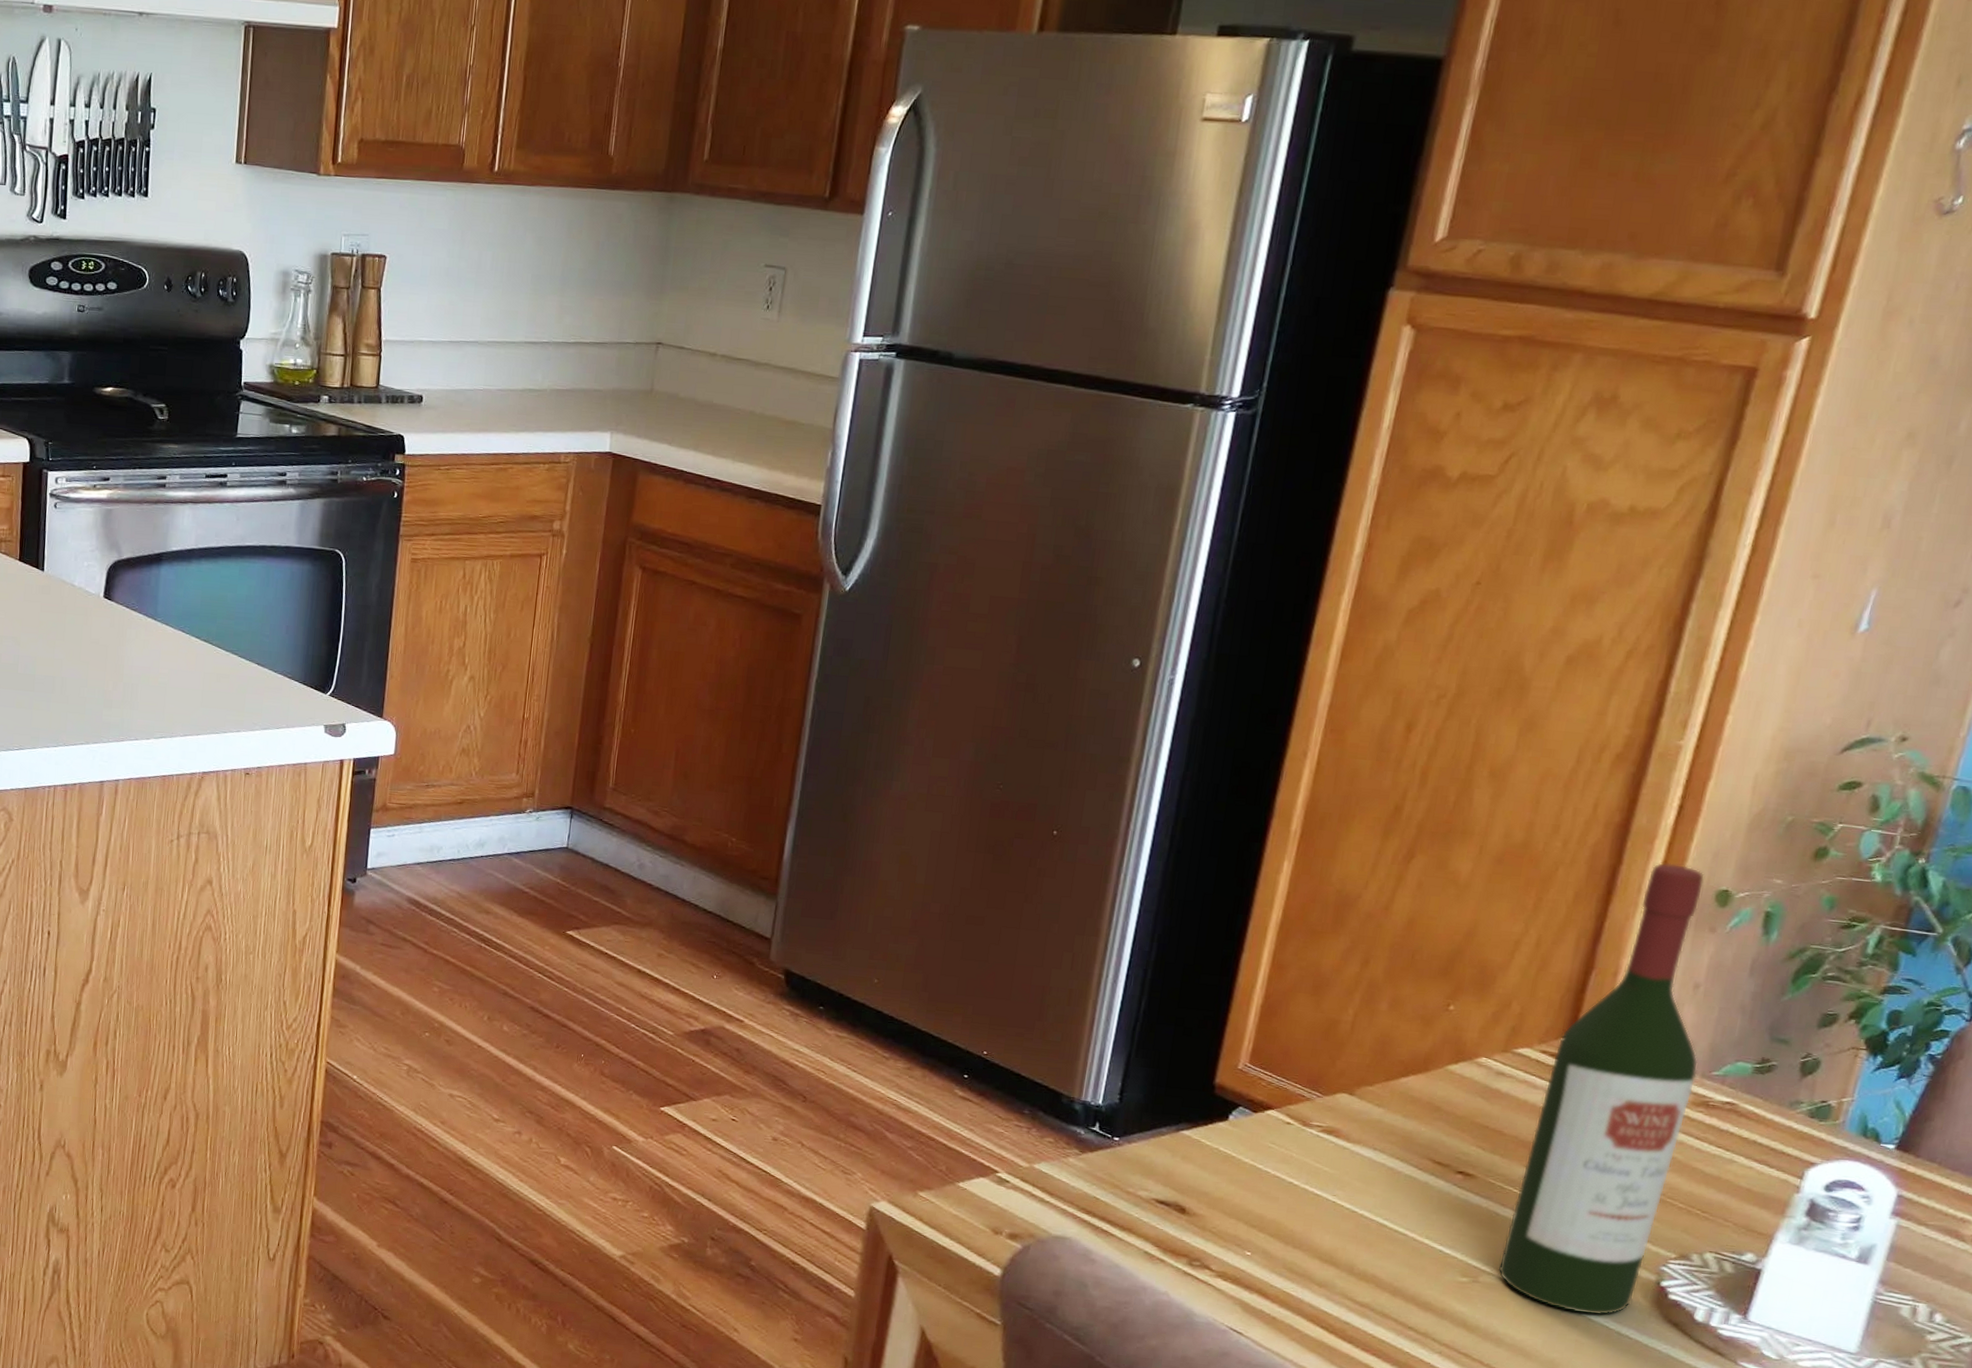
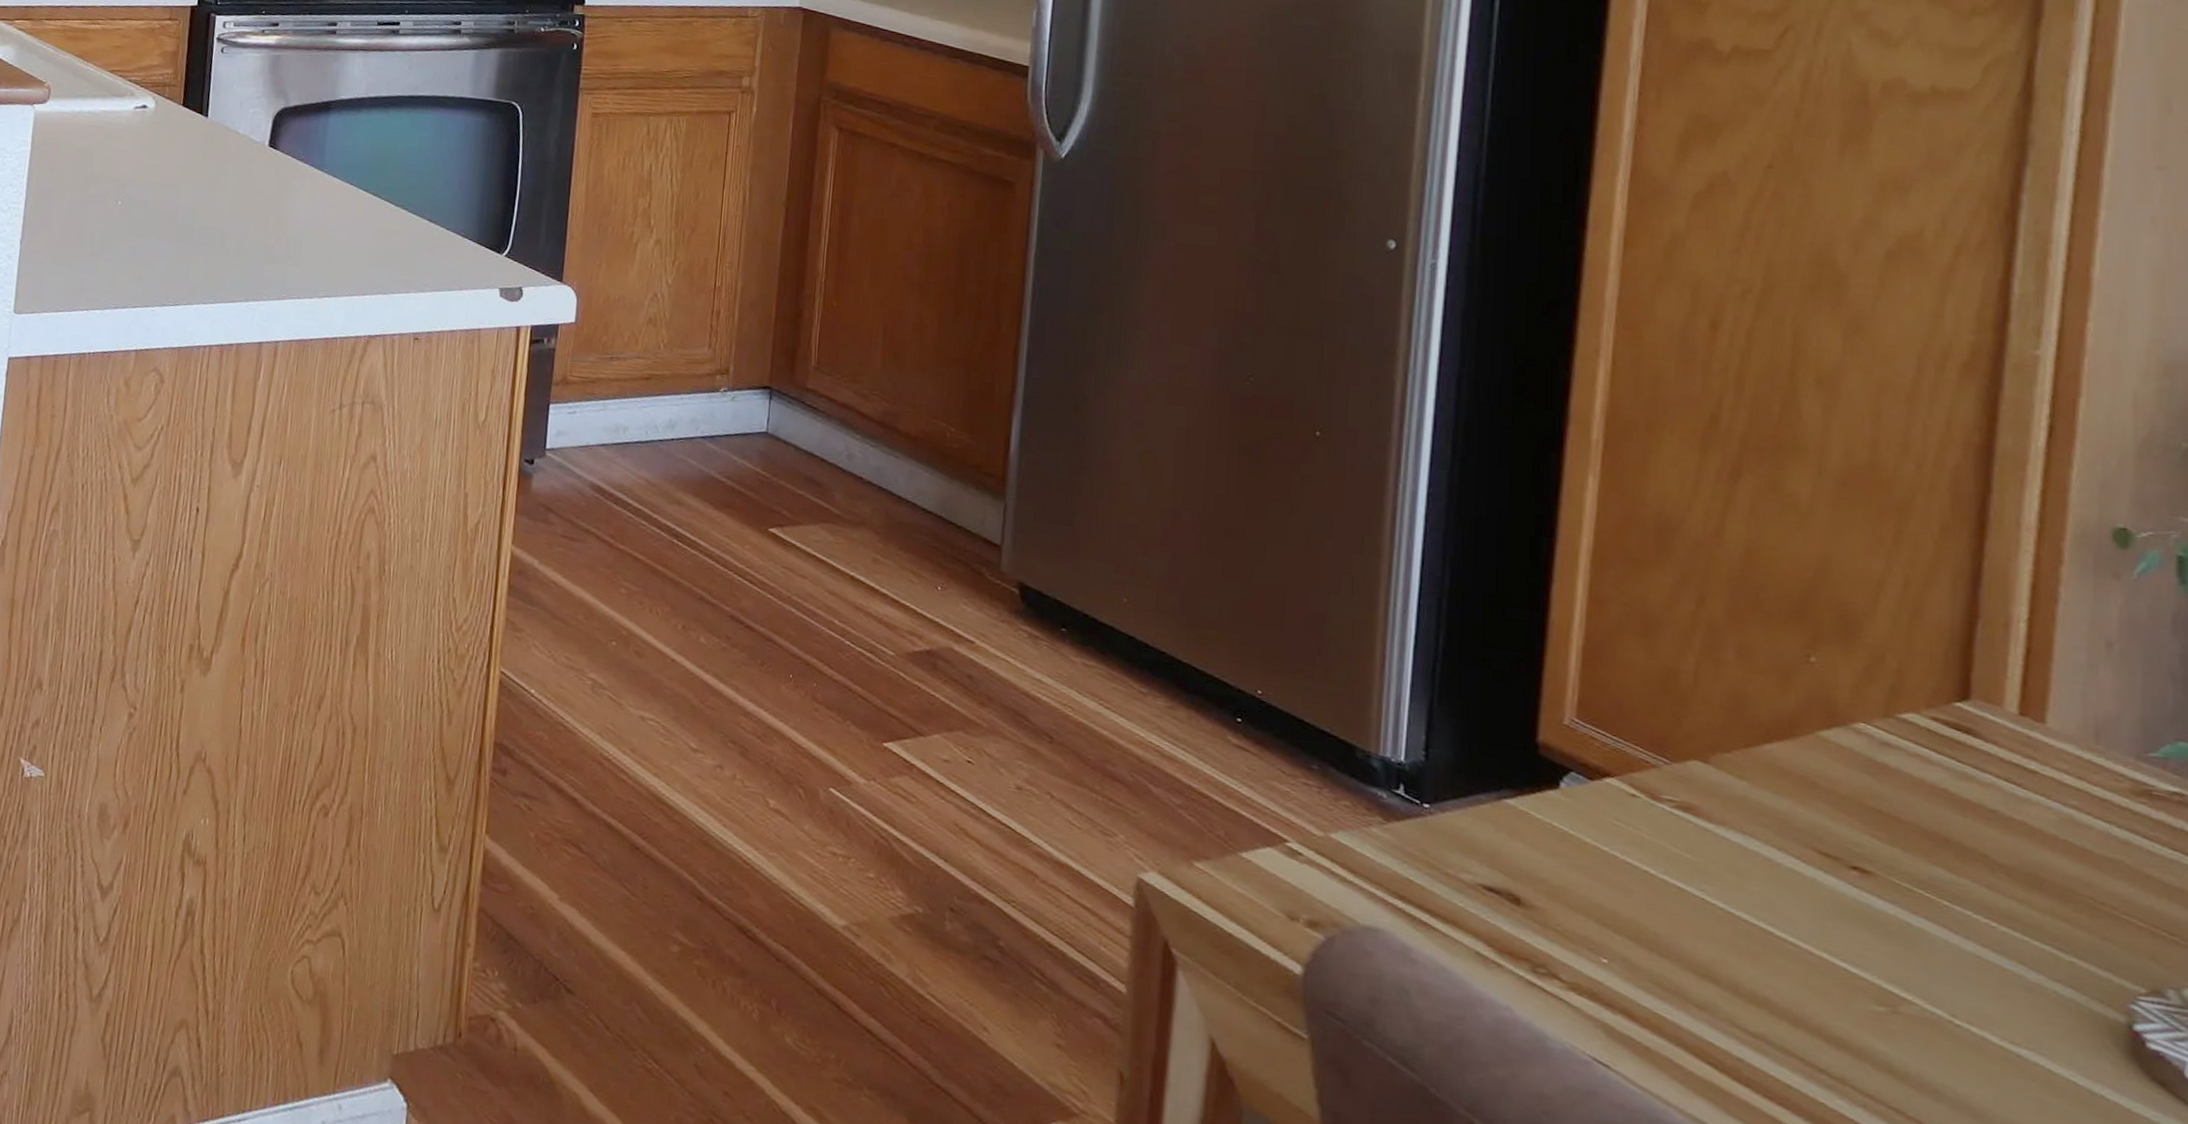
wine bottle: present [1498,862,1705,1316] -> none [1921,492,2130,1067]

